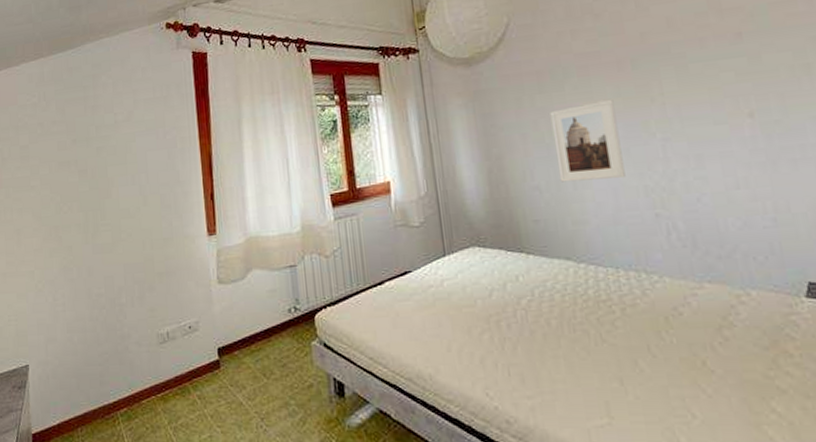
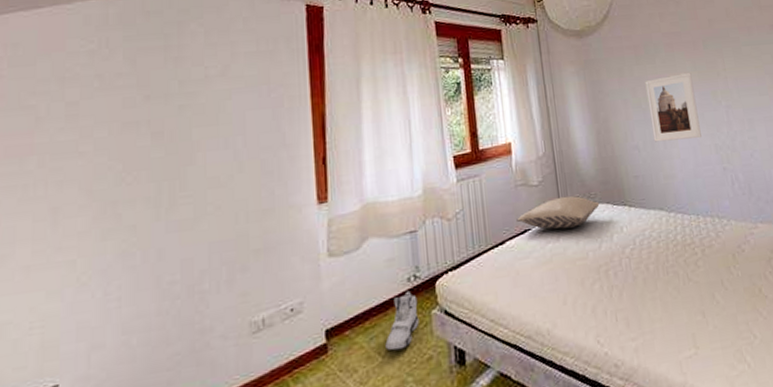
sneaker: none [269,321,300,374] -> present [385,291,419,351]
pillow: none [396,239,491,274] -> present [516,196,600,230]

